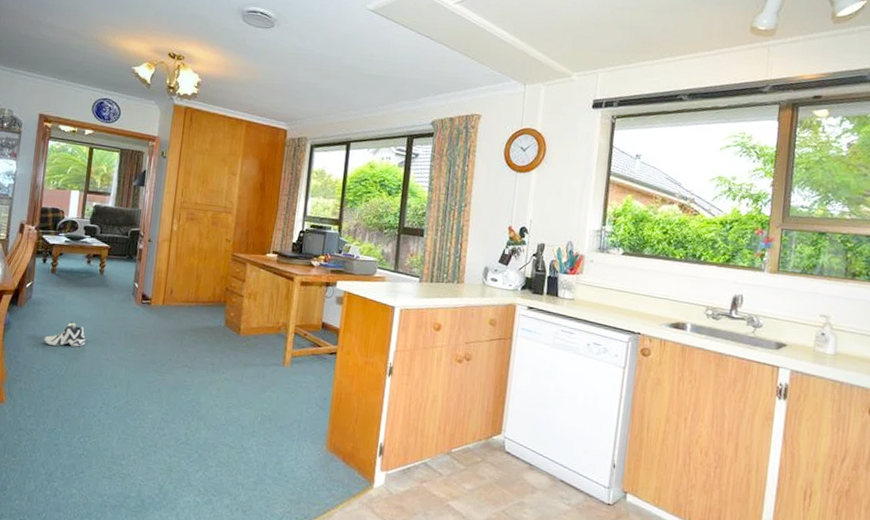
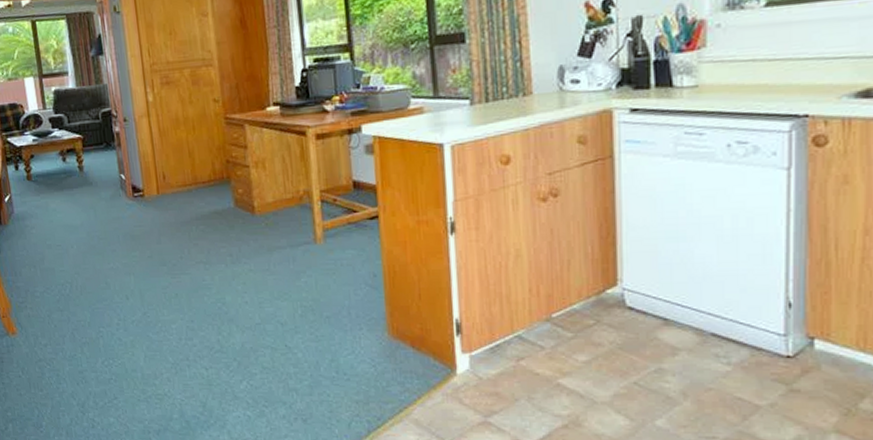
sneaker: present [43,321,86,347] -> none [38,231,83,263]

